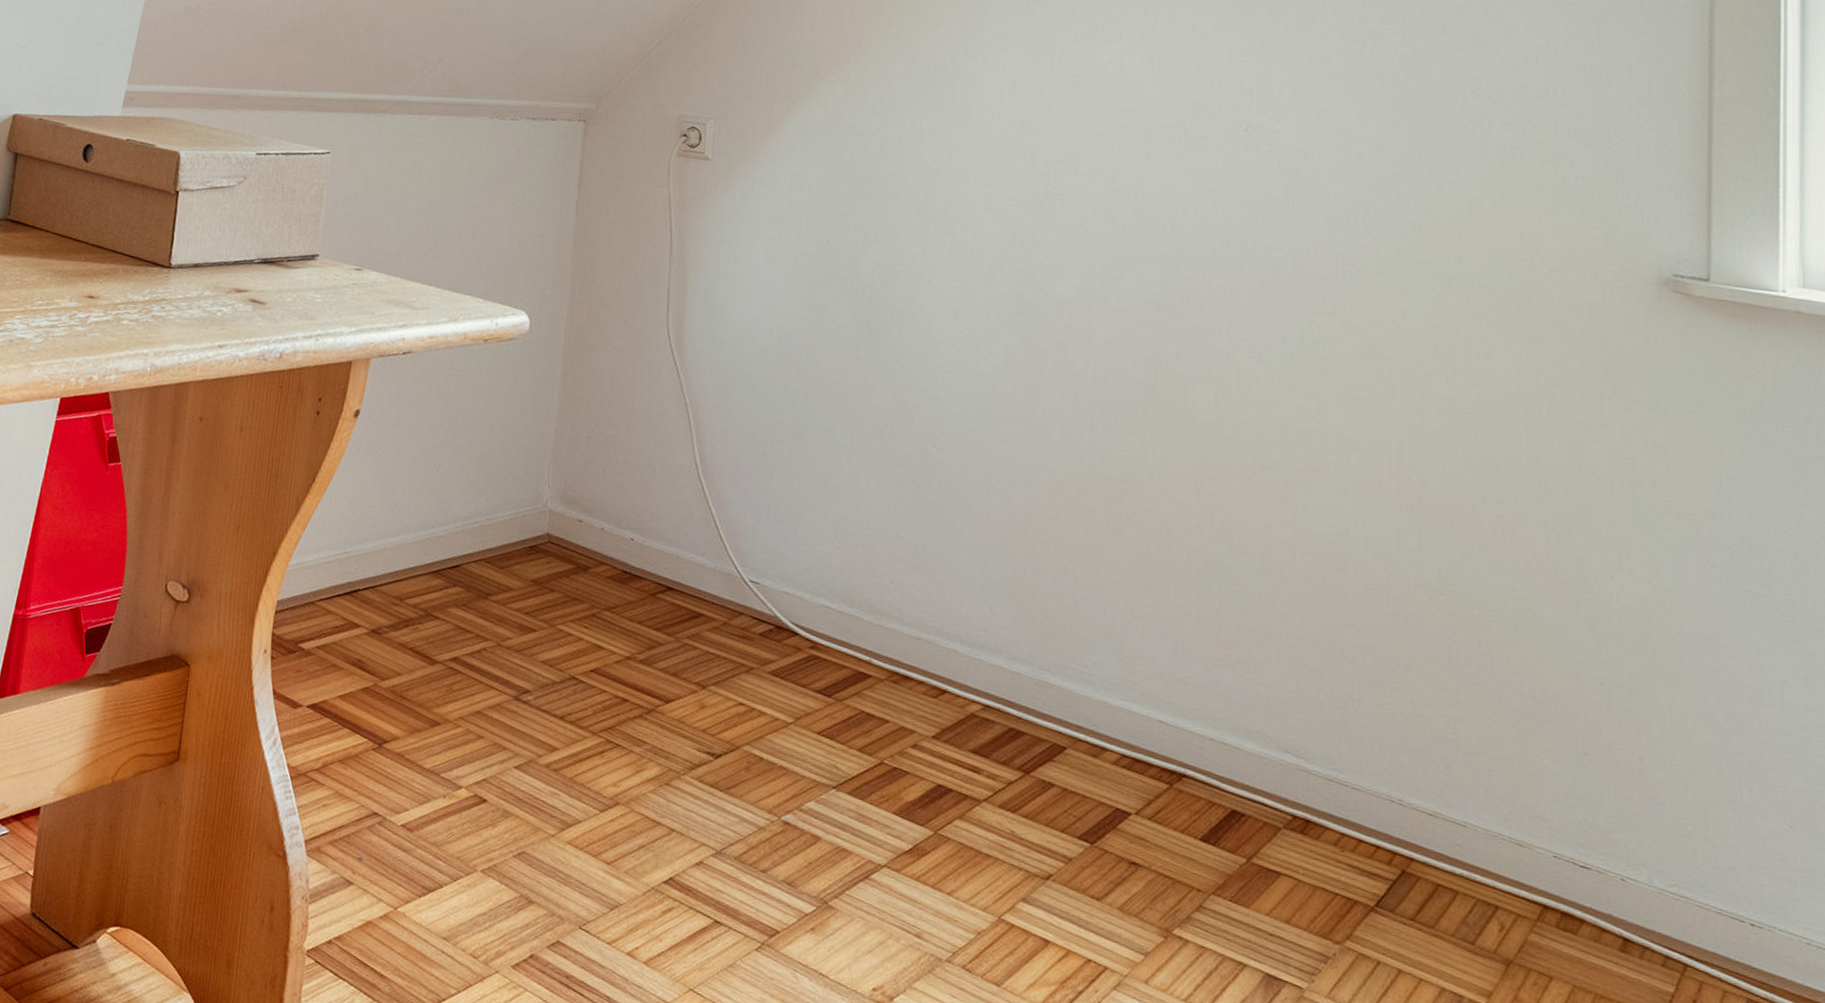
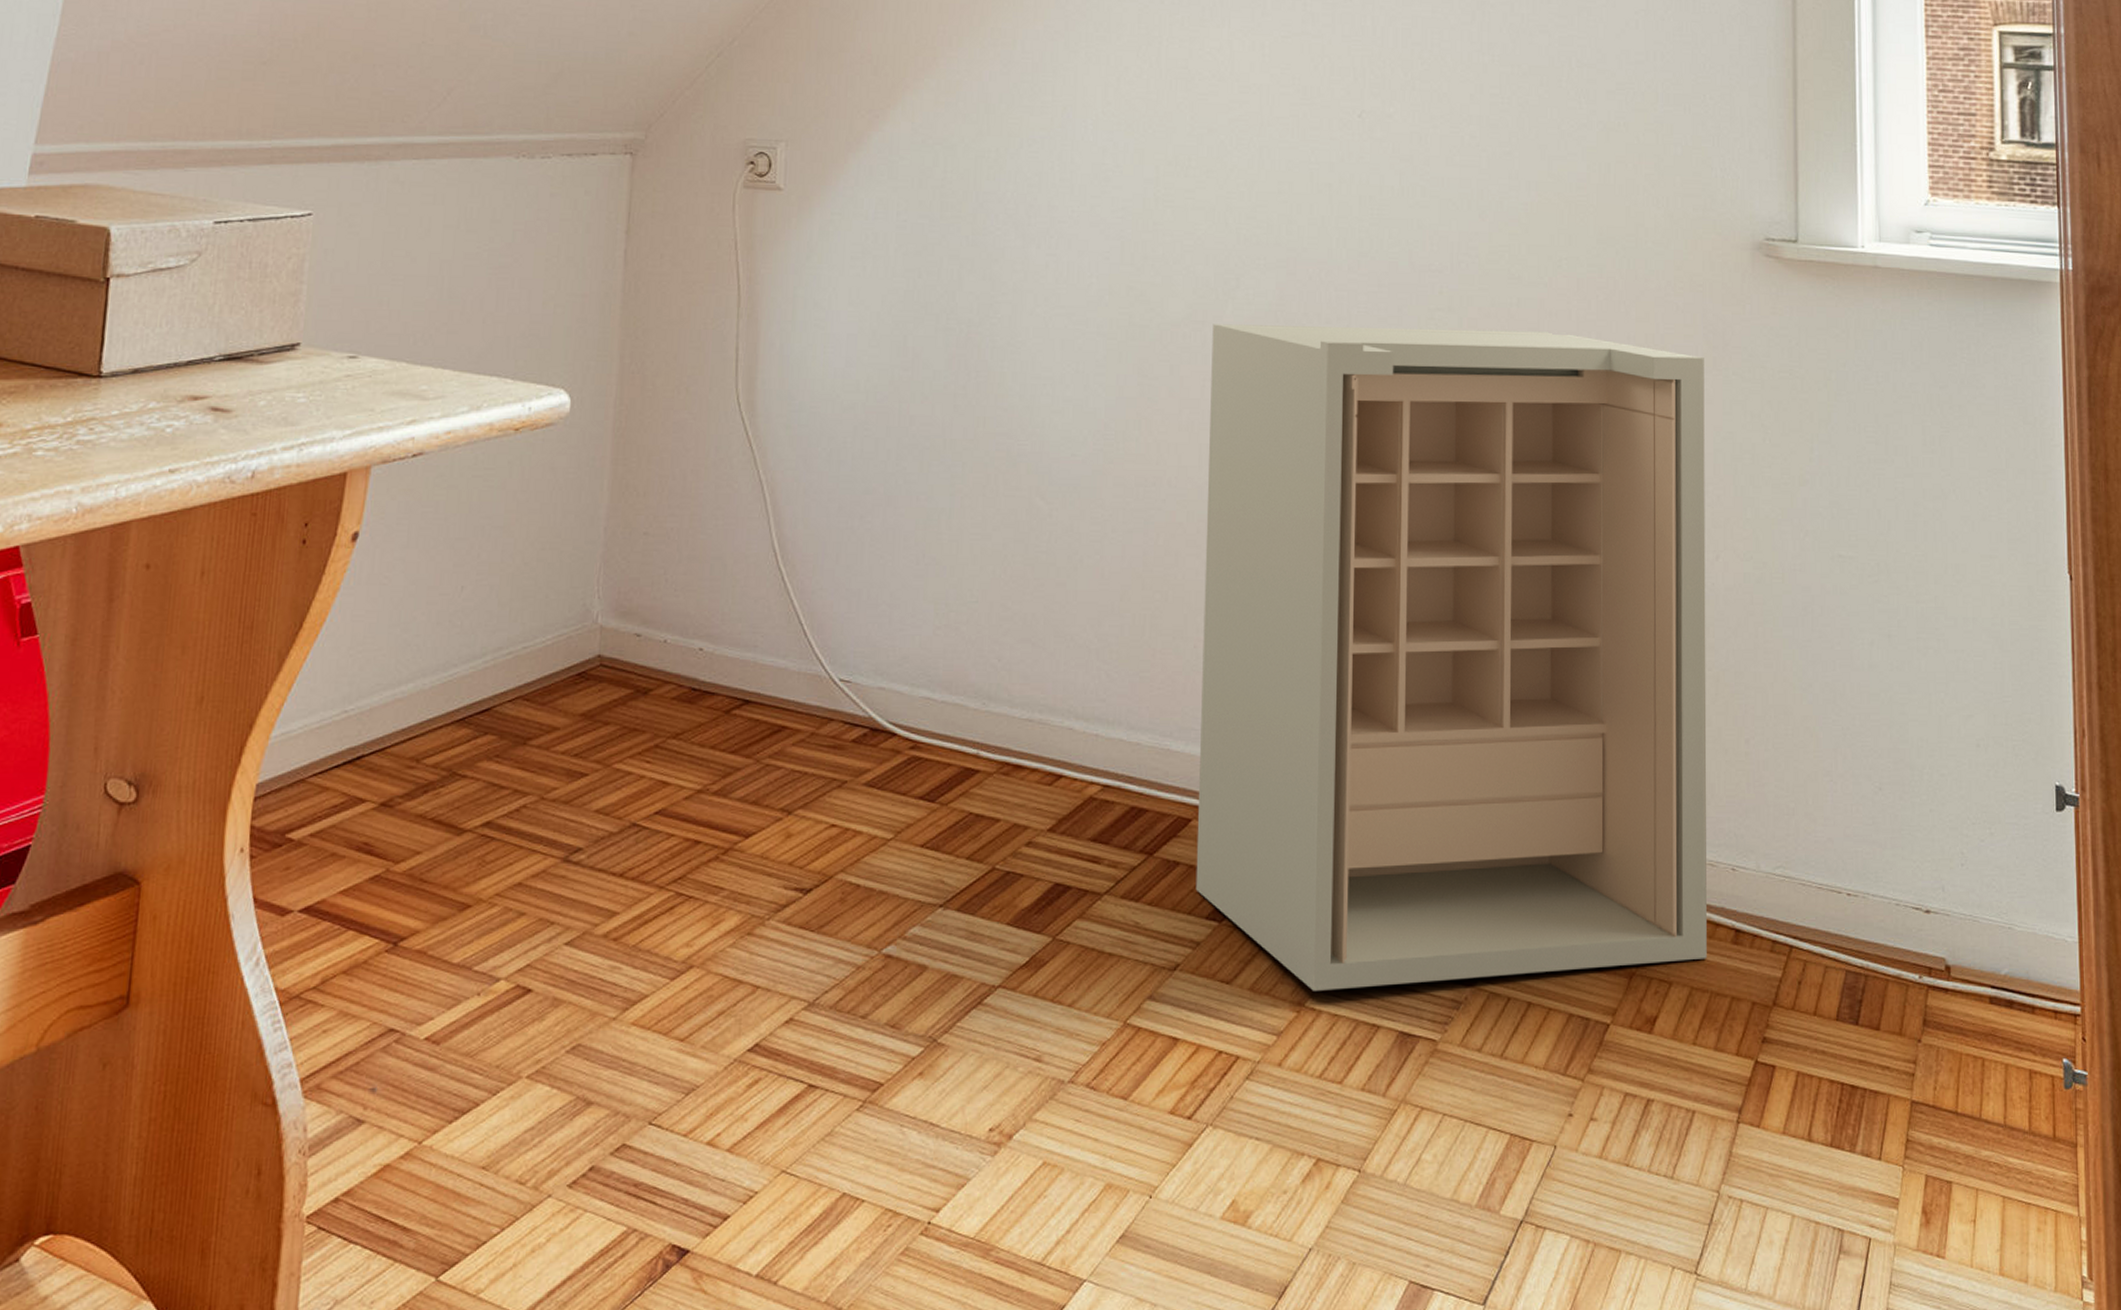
shelving unit: none [1069,307,1602,961] -> present [1195,324,1707,991]

